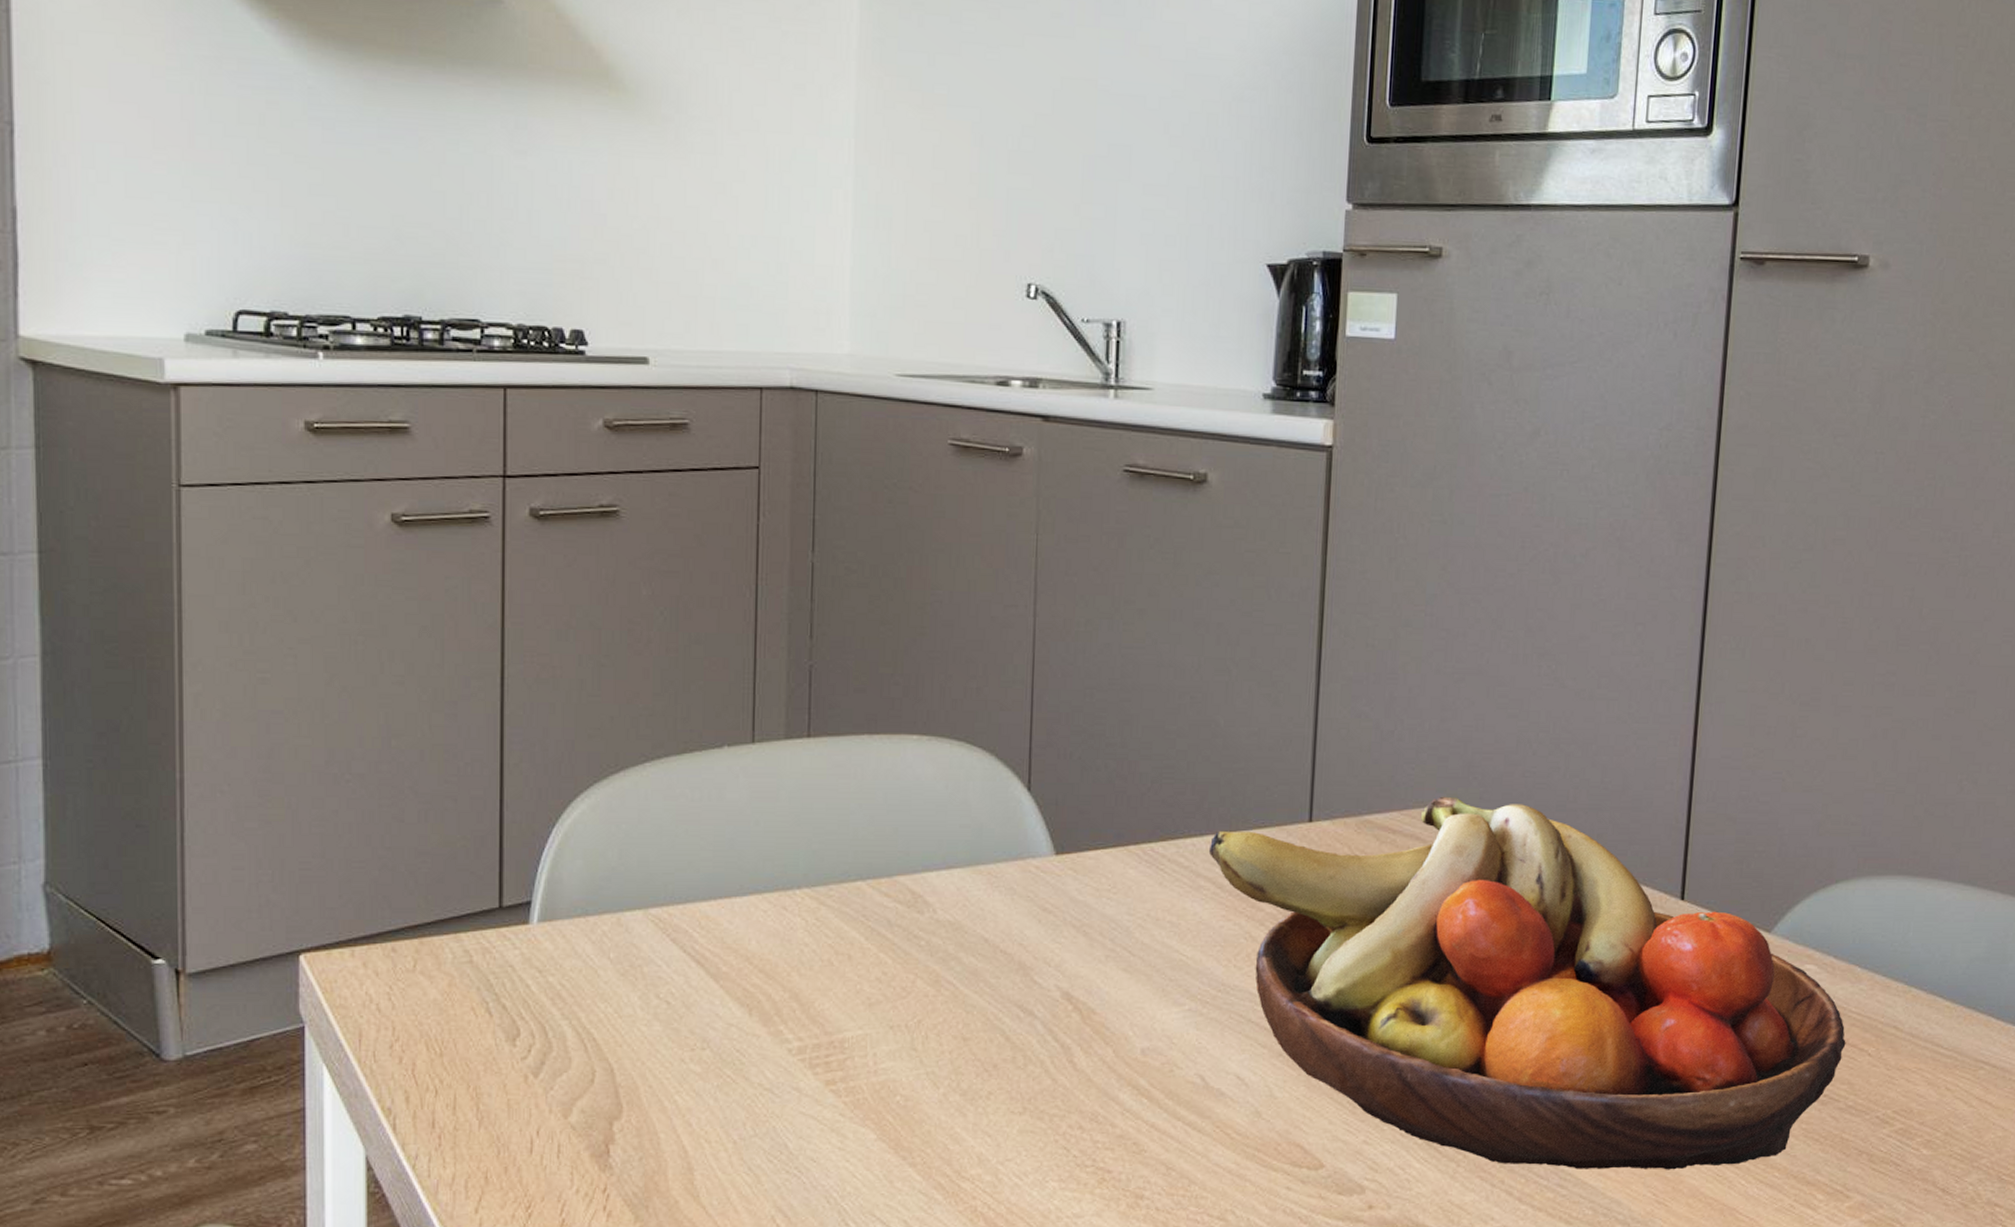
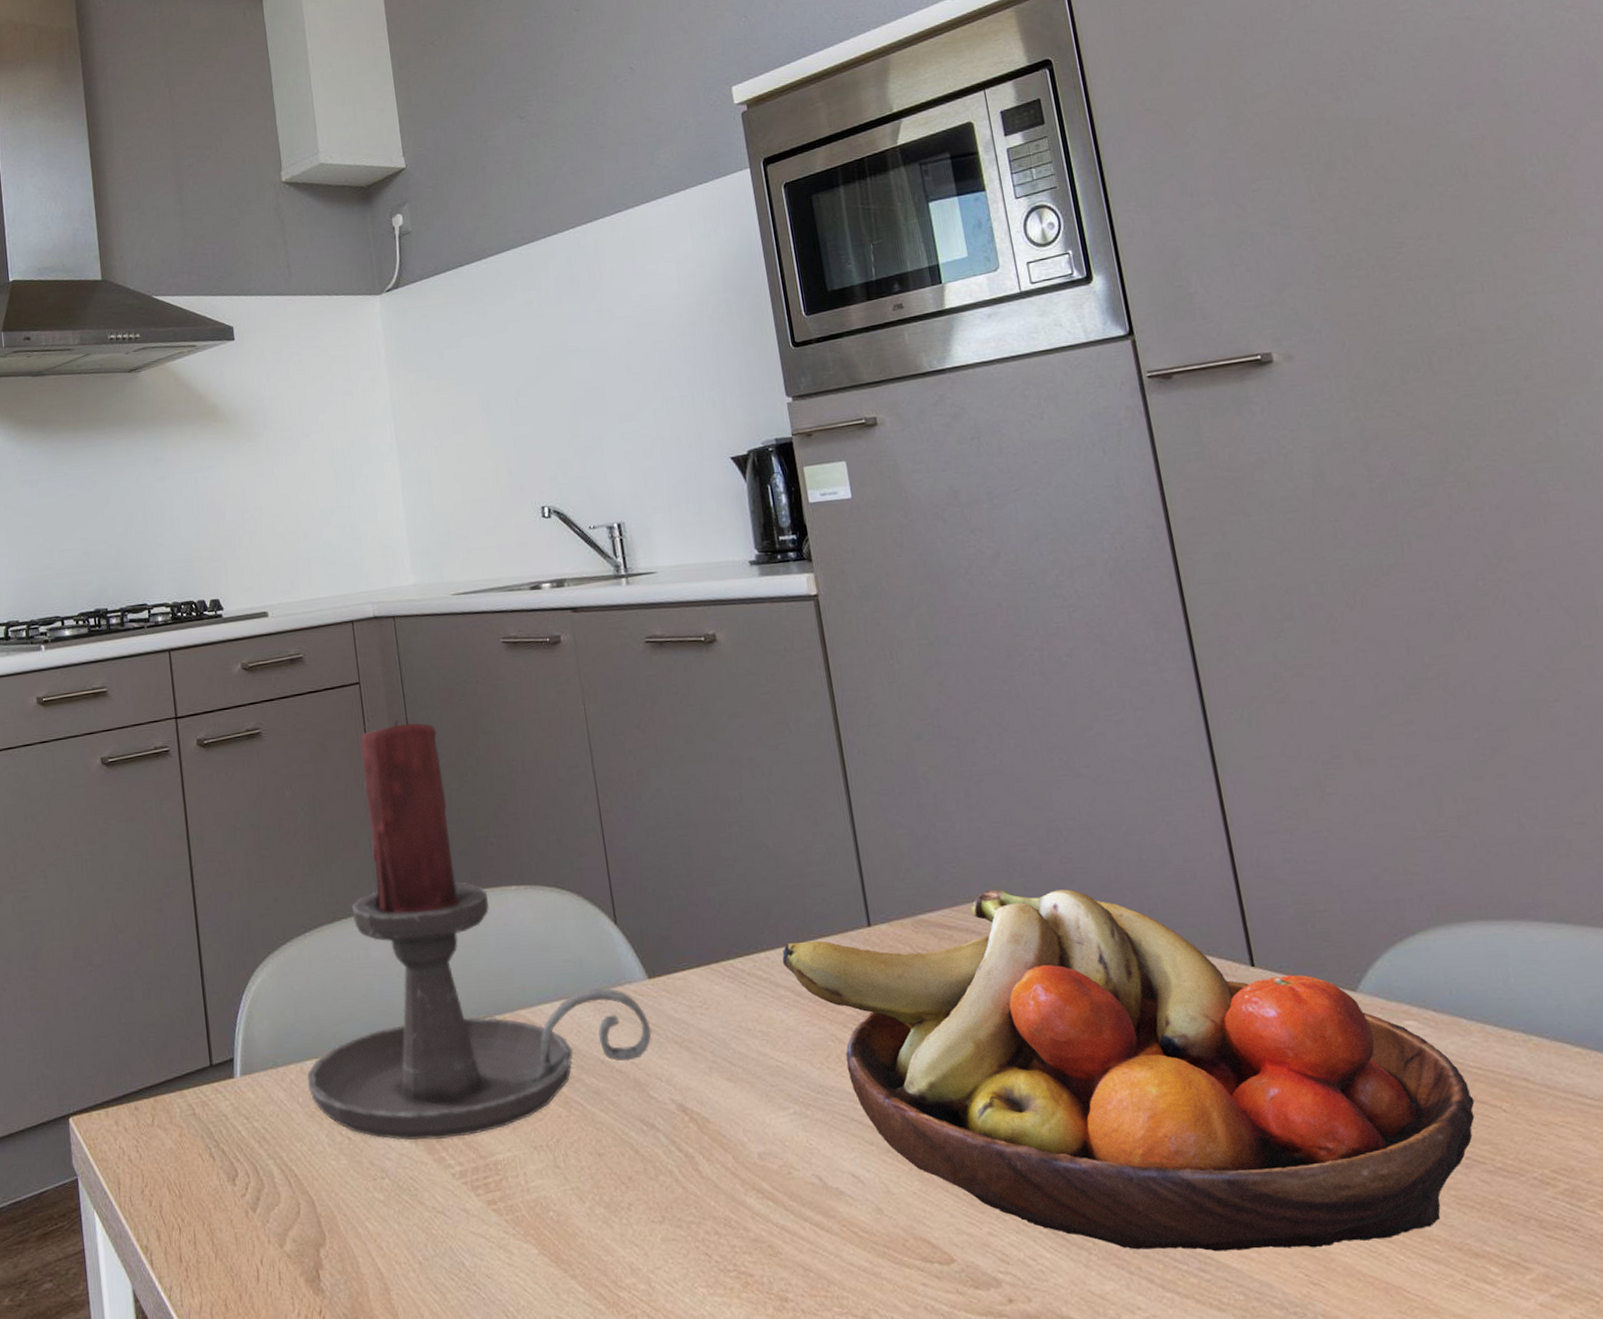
candle holder: none [623,521,1048,1012] -> present [307,720,652,1140]

